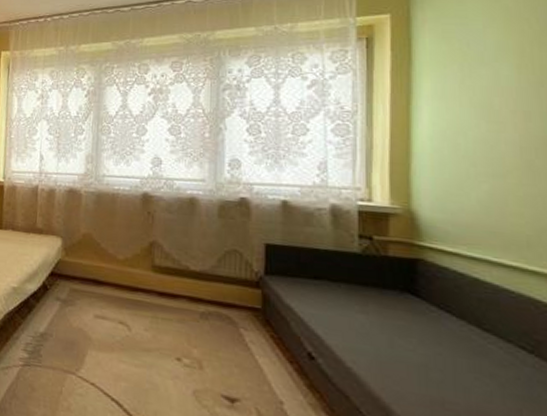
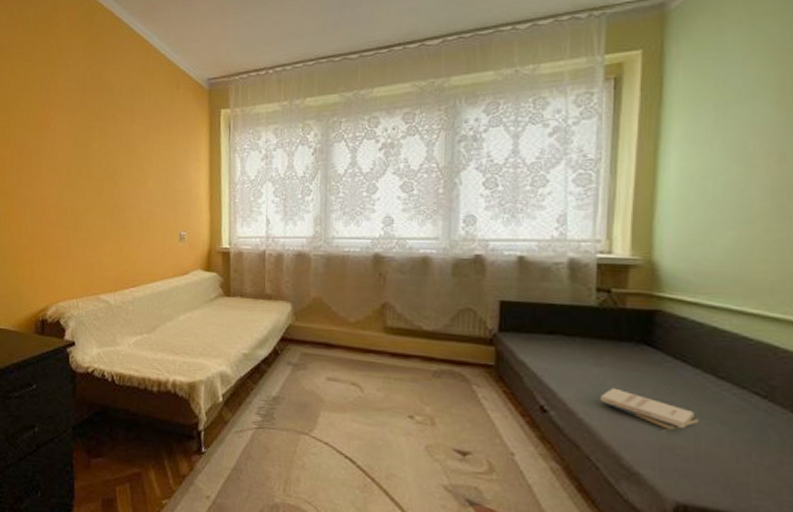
books: none [366,336,468,383] -> present [599,387,700,430]

